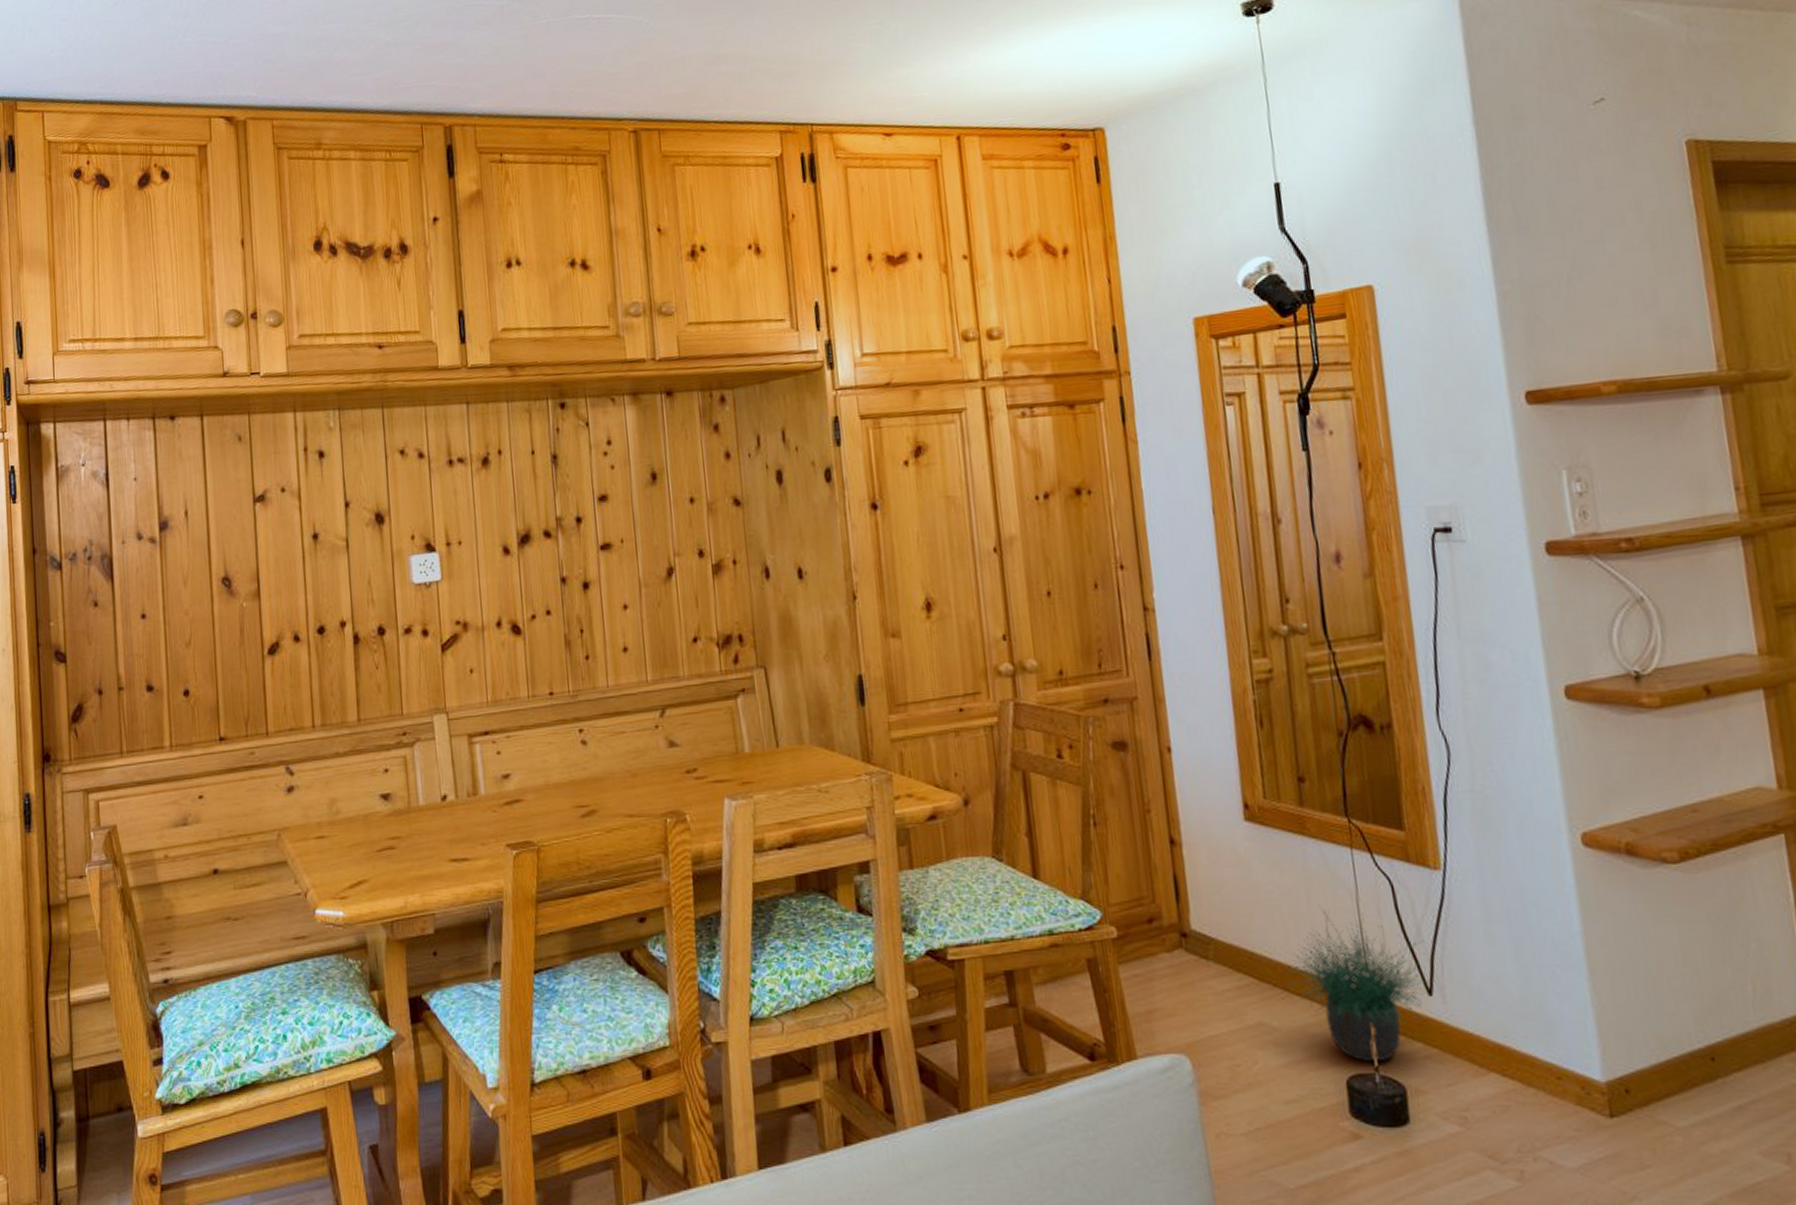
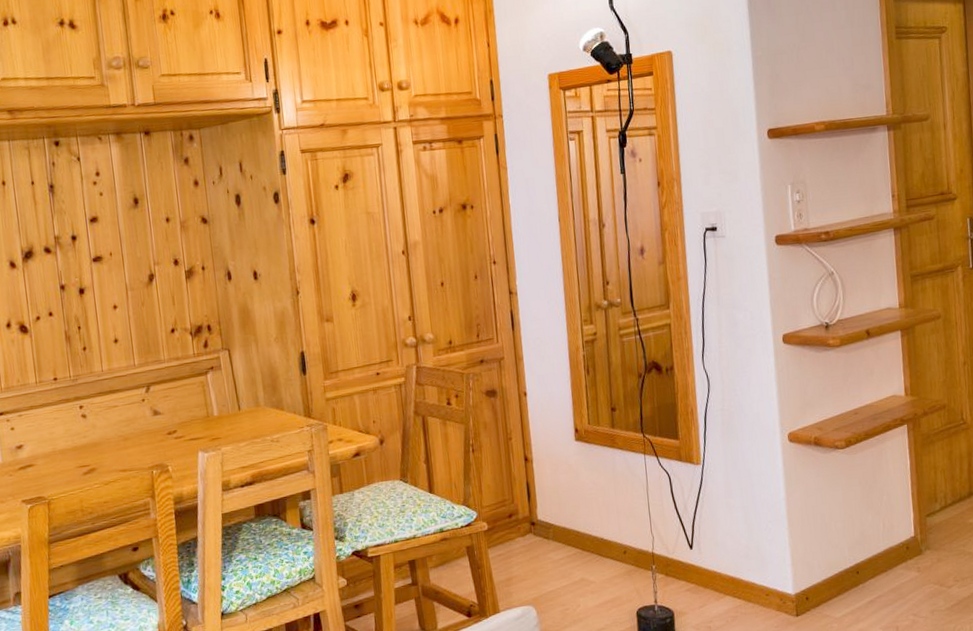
potted plant: present [1283,911,1434,1063] -> none [598,496,694,598]

